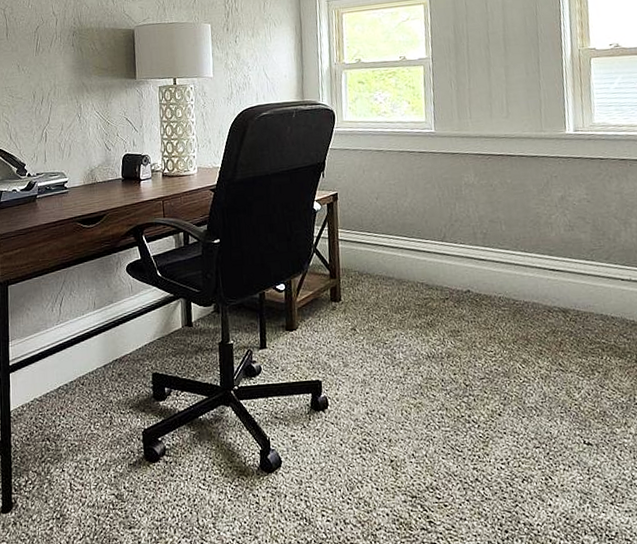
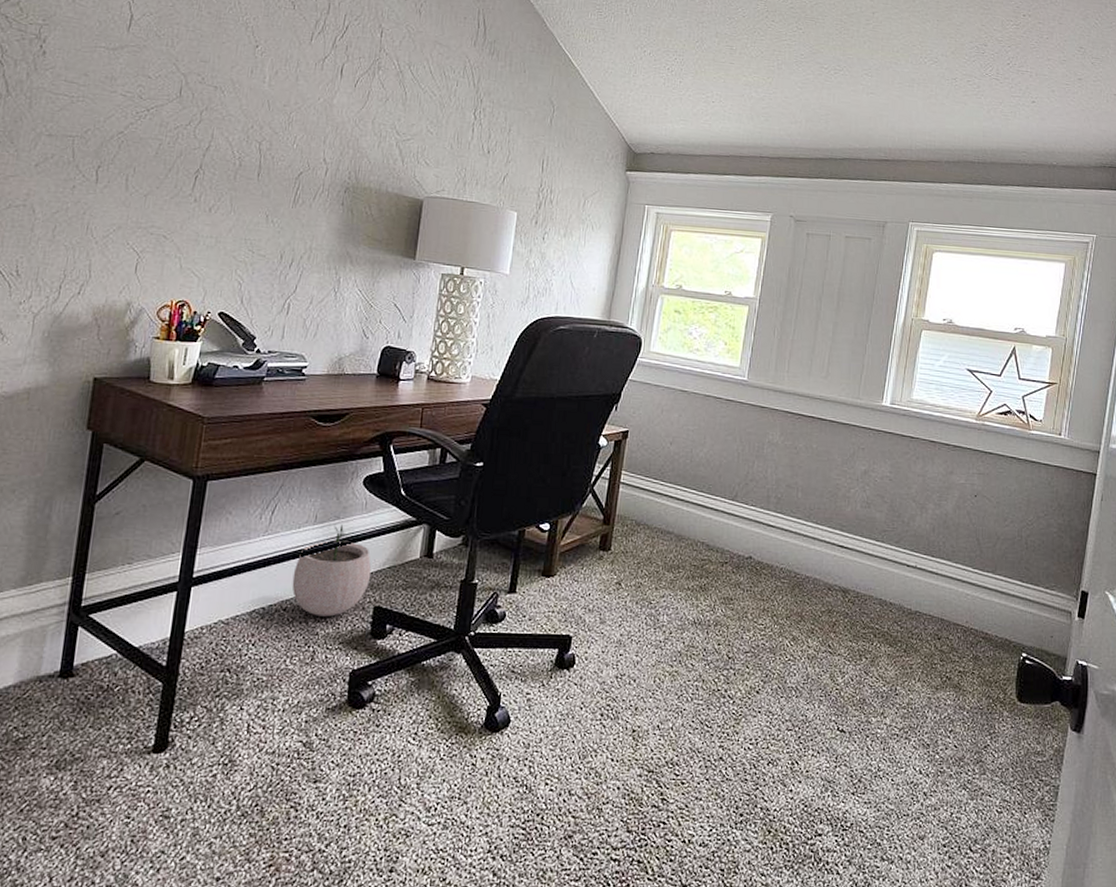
plant pot: none [84,308,146,387] -> present [292,525,372,617]

